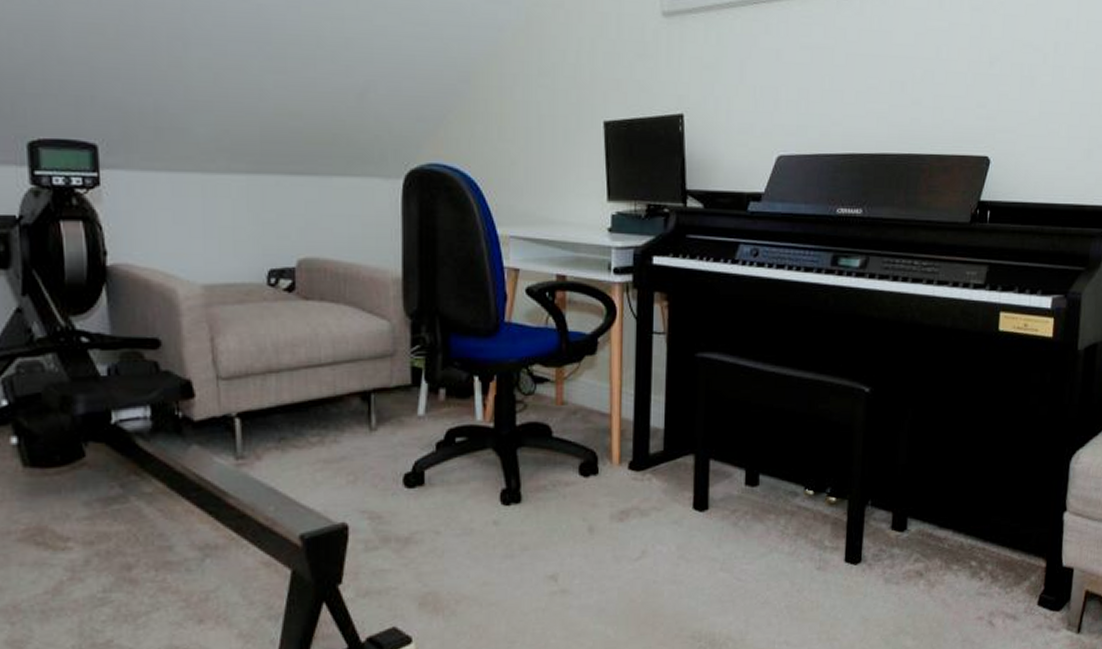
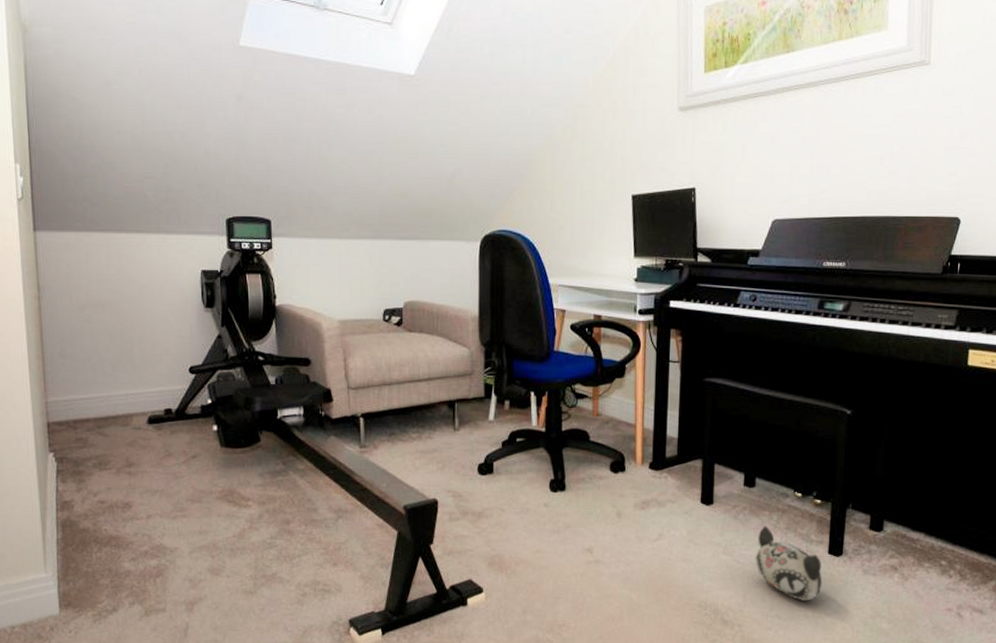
plush toy: none [759,533,838,621] -> present [755,526,822,601]

